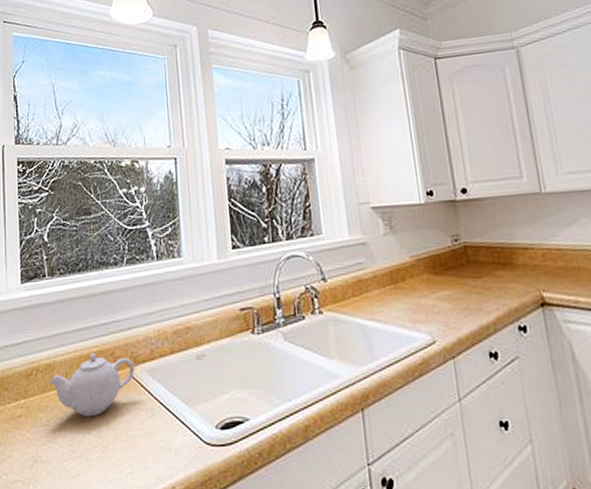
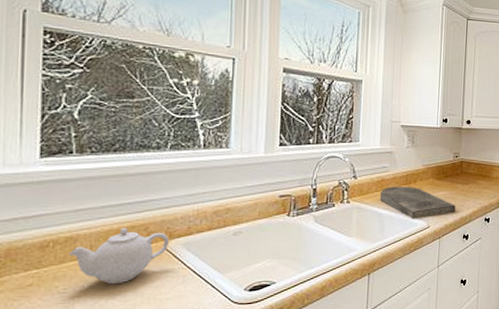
cutting board: none [359,287,470,332] -> present [379,186,456,219]

